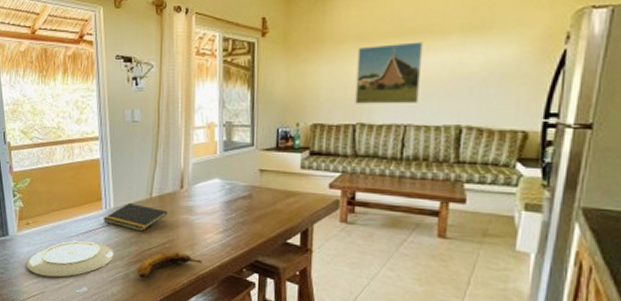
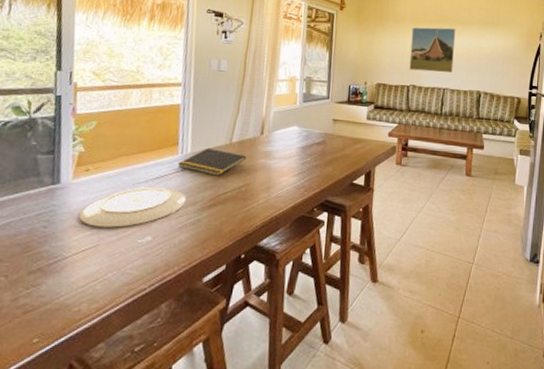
banana: present [137,251,203,279] -> none [209,195,277,223]

